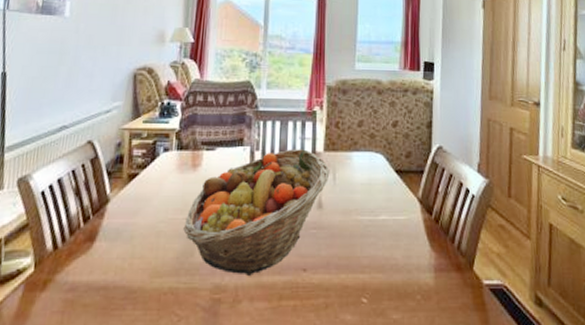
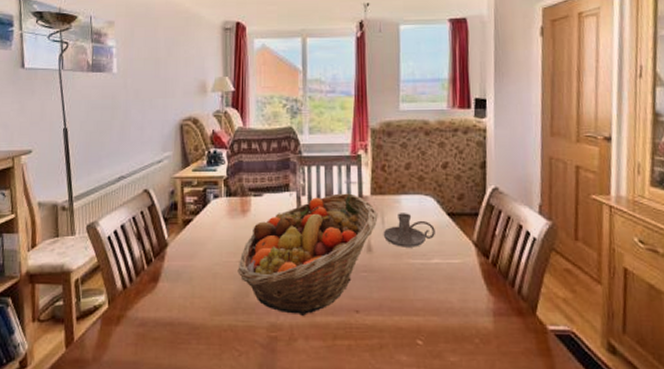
candle holder: none [334,169,383,204] -> present [383,213,435,247]

